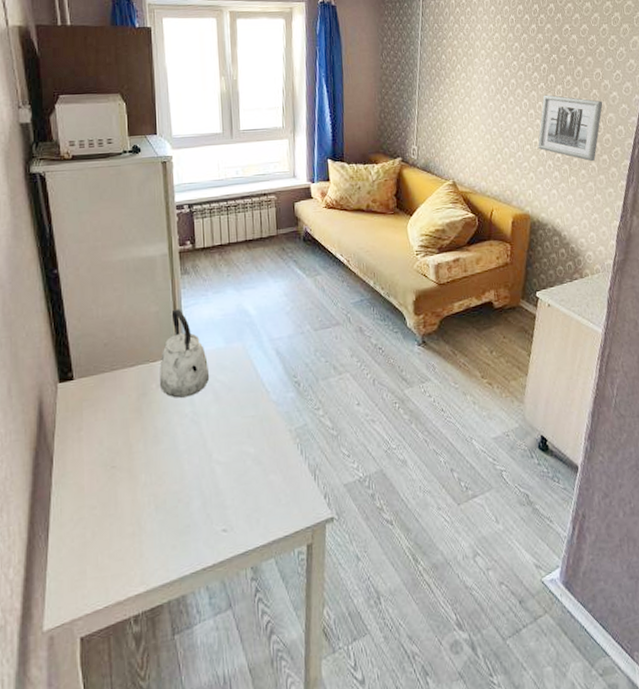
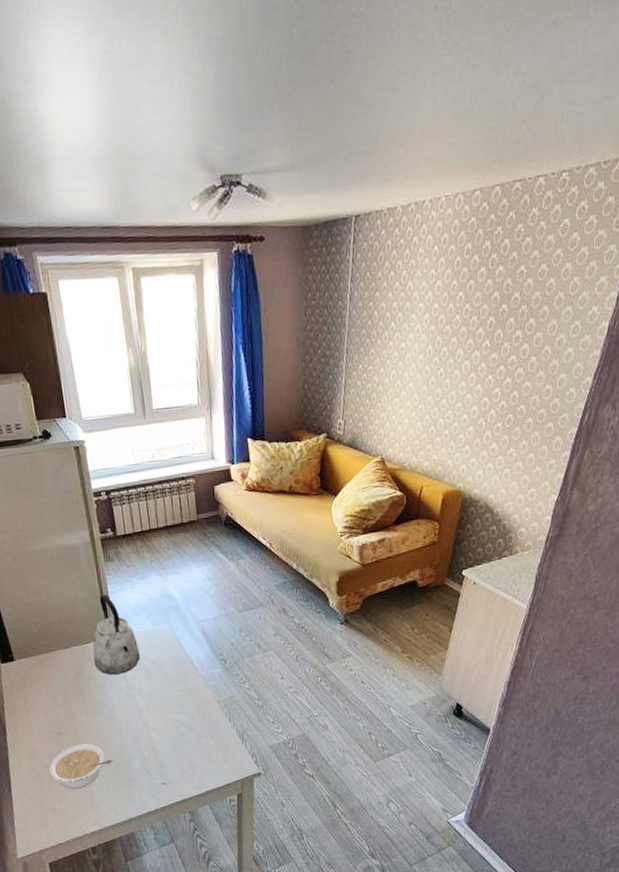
legume: none [96,479,169,537] -> present [49,743,113,789]
wall art: present [538,94,603,162] -> none [476,354,555,431]

